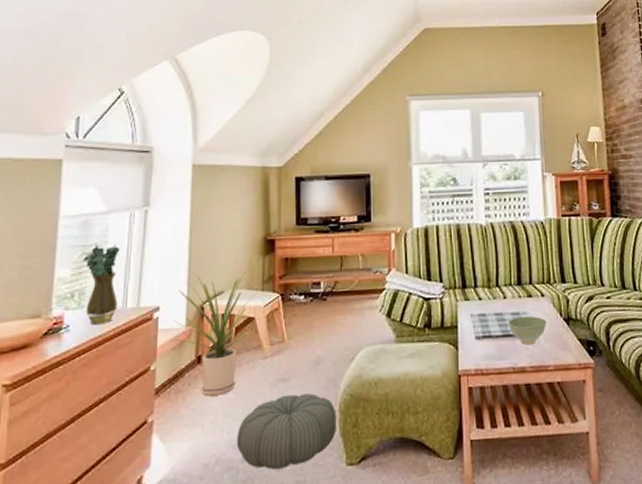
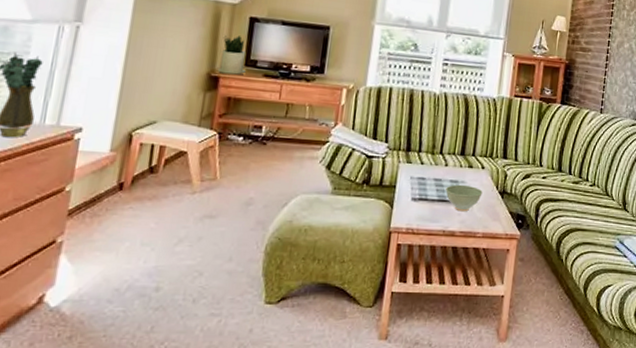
house plant: present [173,272,264,396] -> none [95,102,201,224]
pouf: present [236,393,337,469] -> none [152,231,262,300]
planter: none [272,197,298,236] -> present [217,36,247,75]

